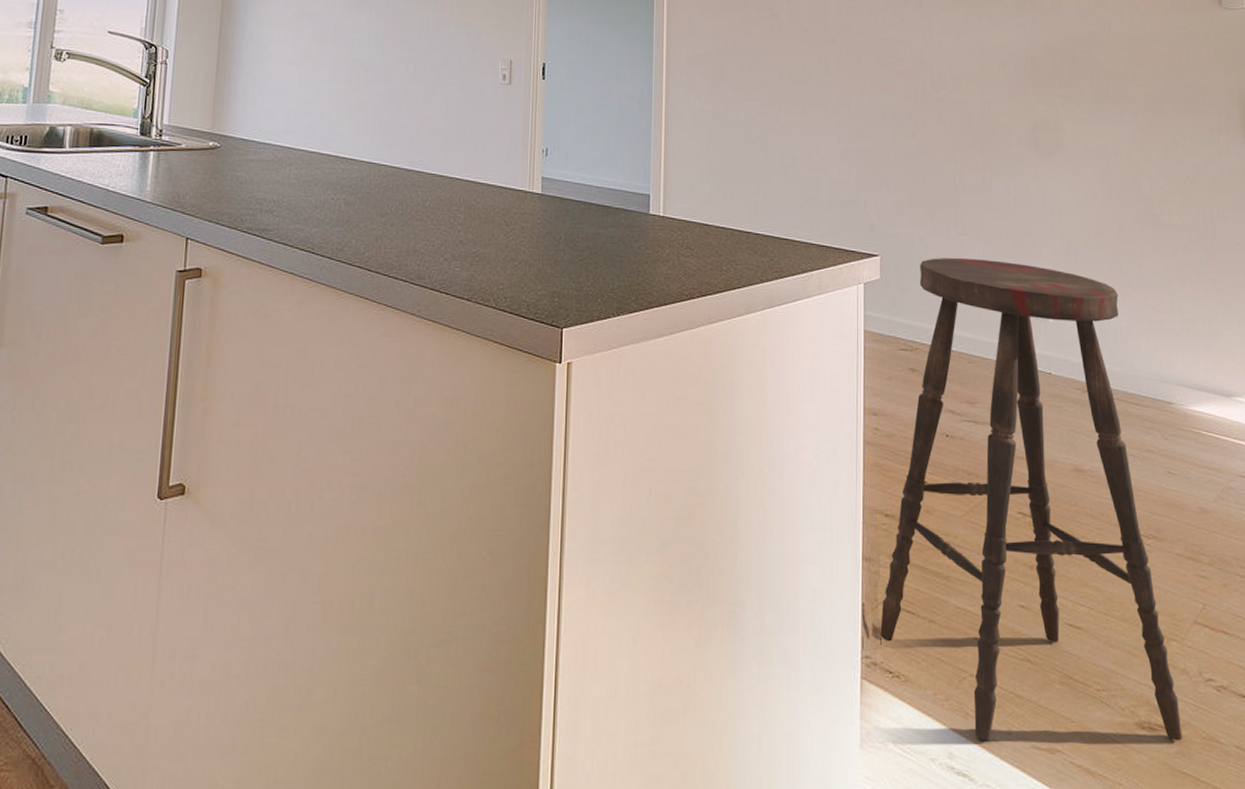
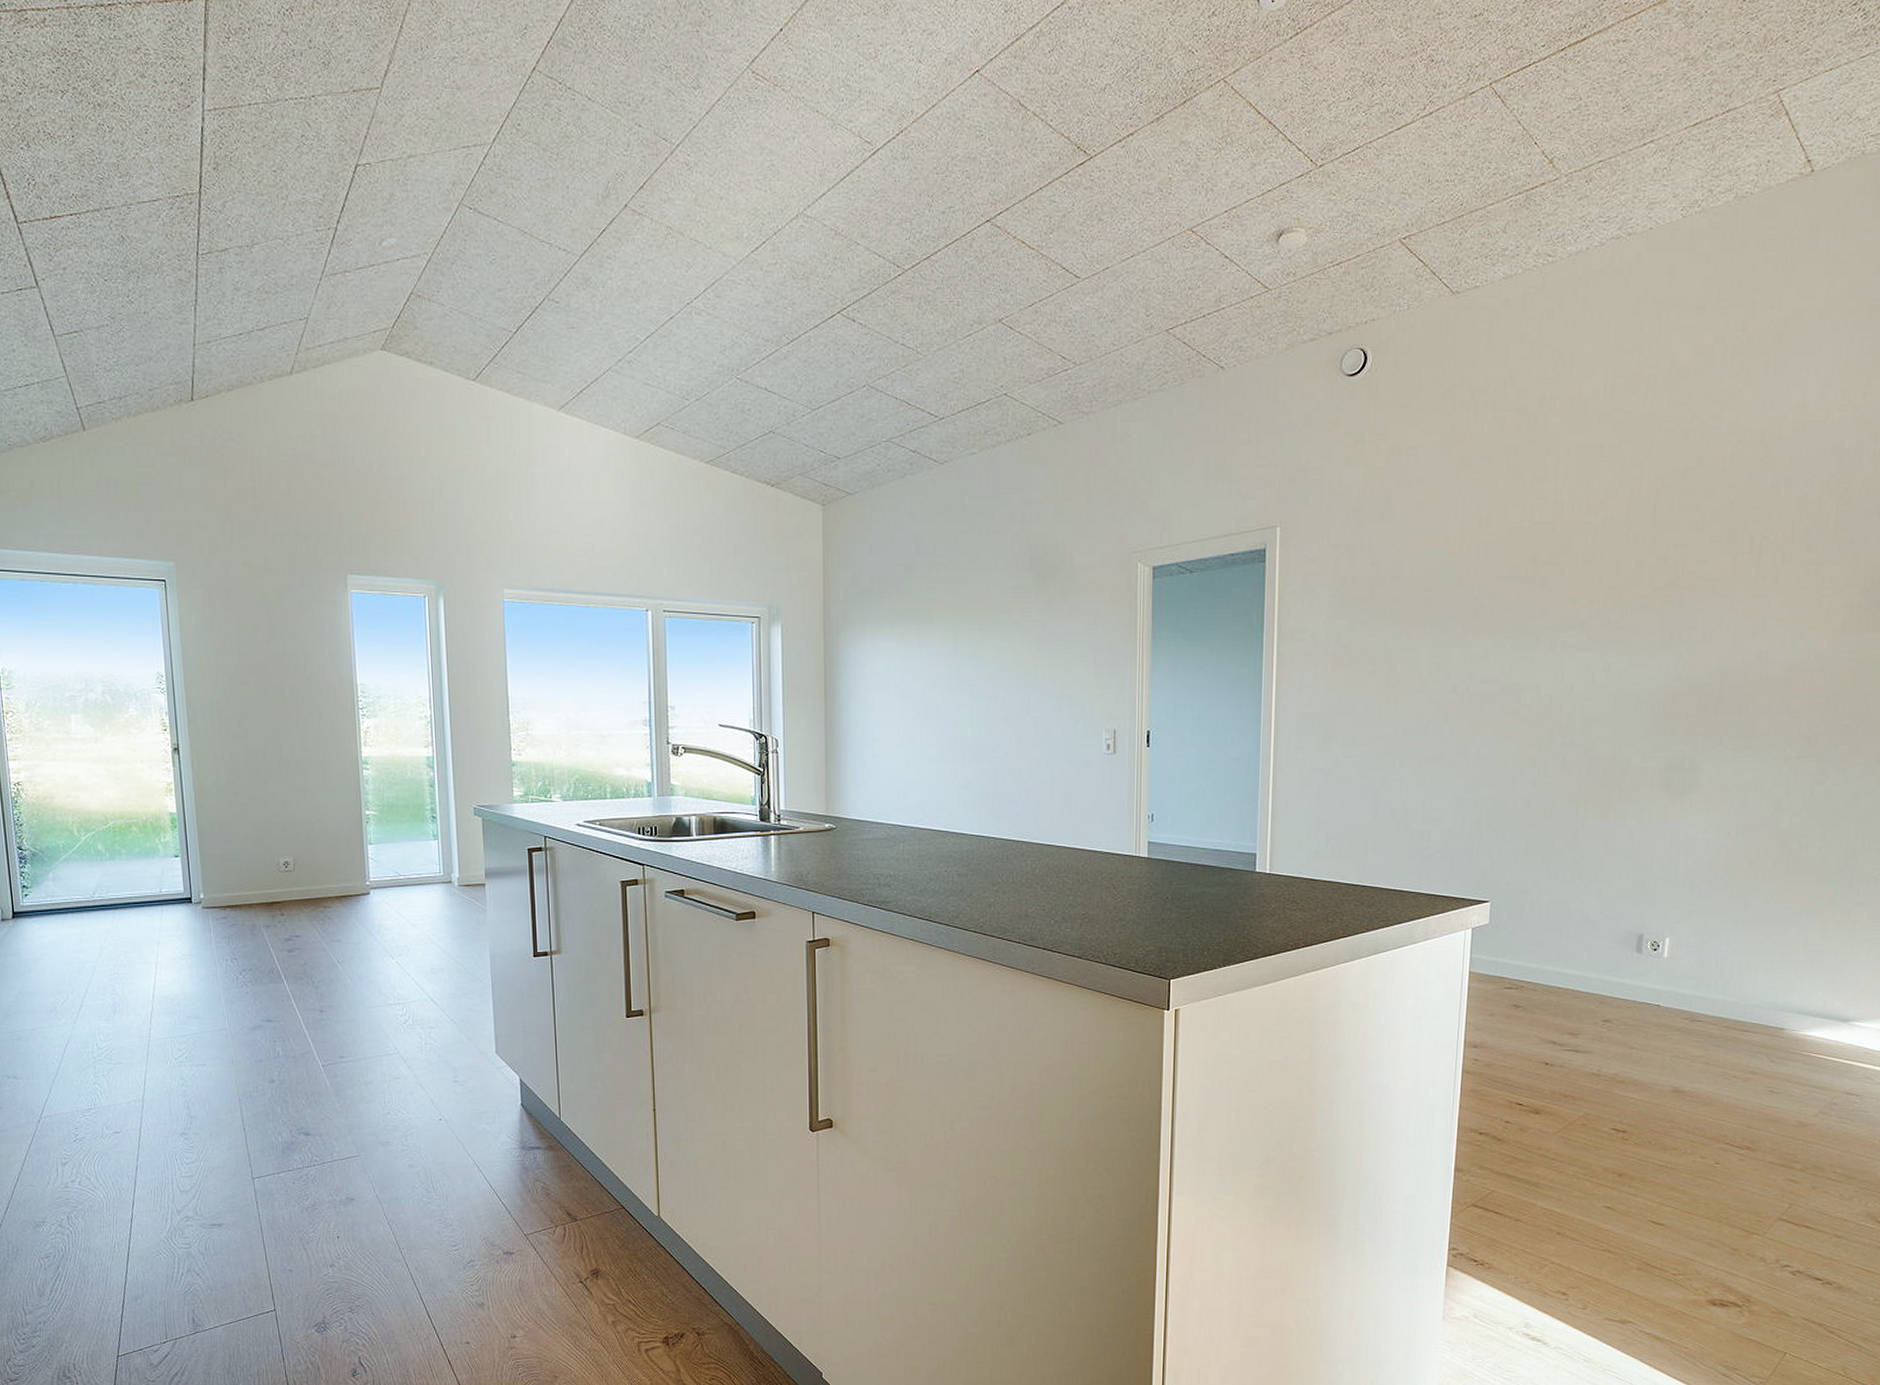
bar stool: present [879,257,1183,742] -> none [1466,900,1753,1315]

